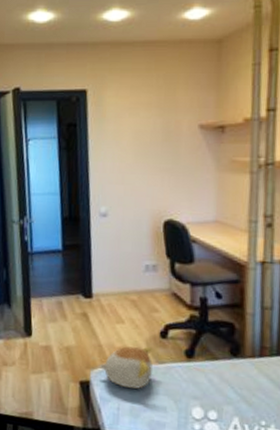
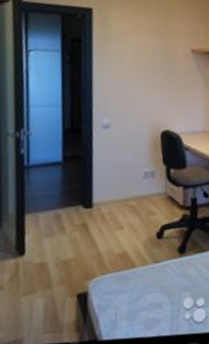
plush toy: present [99,346,153,390] -> none [98,248,150,293]

